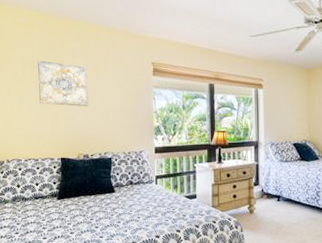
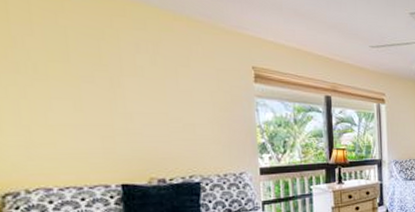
wall art: present [38,60,89,107] -> none [75,51,163,118]

